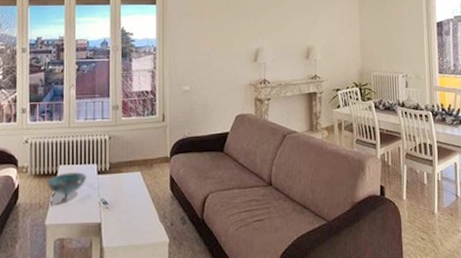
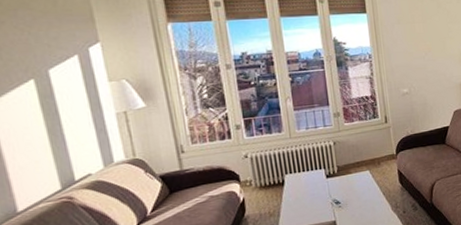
decorative bowl: present [47,172,87,197] -> none [274,178,316,203]

